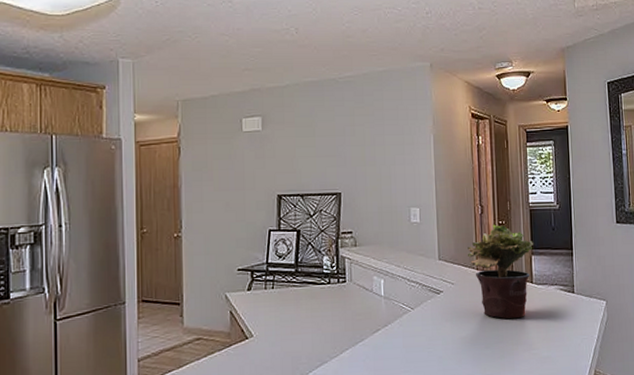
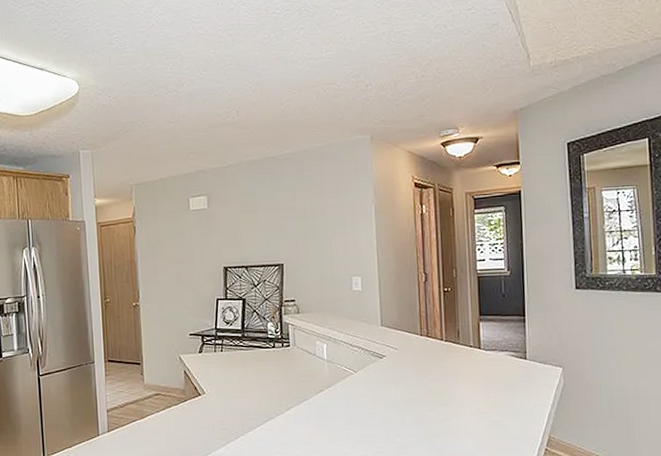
potted plant: present [467,224,534,319] -> none [410,291,482,384]

